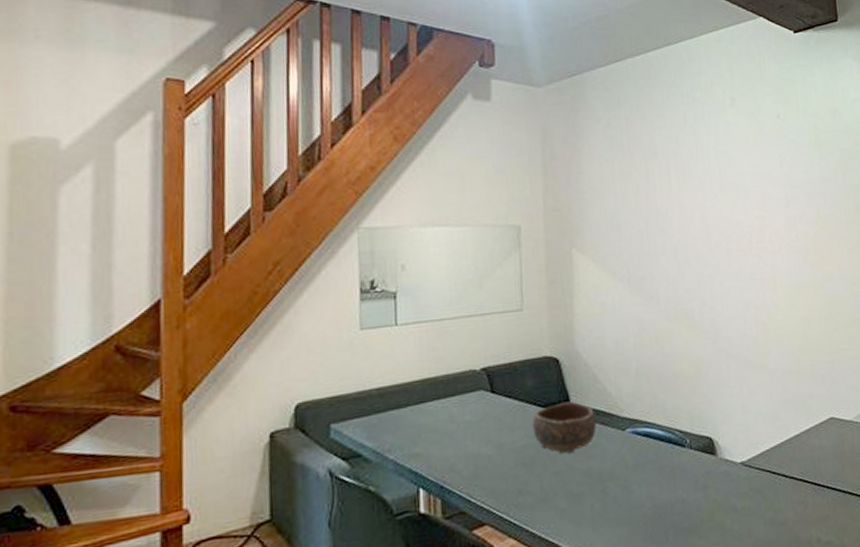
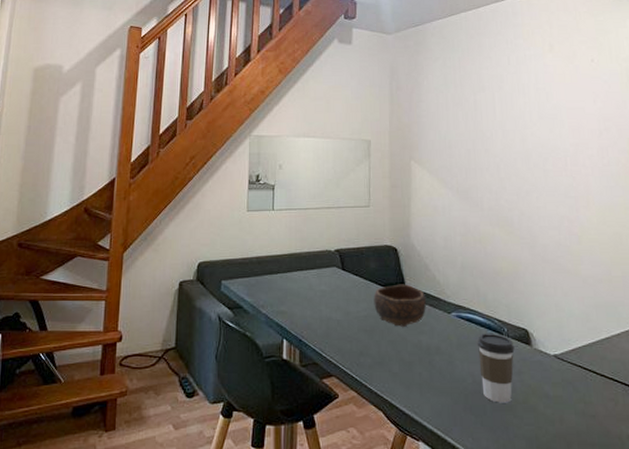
coffee cup: none [657,447,699,526] -> present [478,333,515,403]

